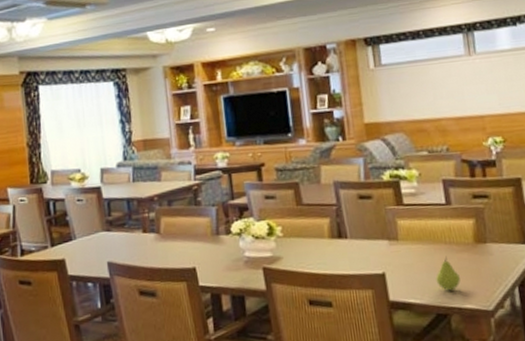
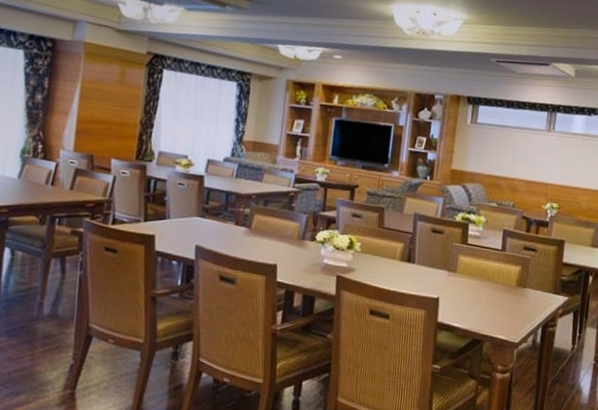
fruit: present [436,256,460,291] -> none [479,293,498,322]

